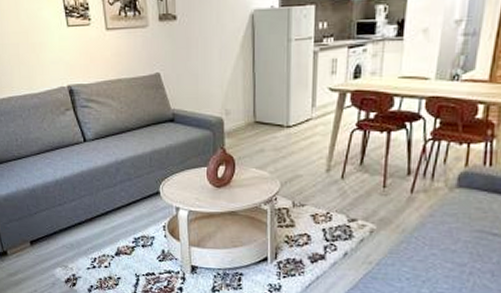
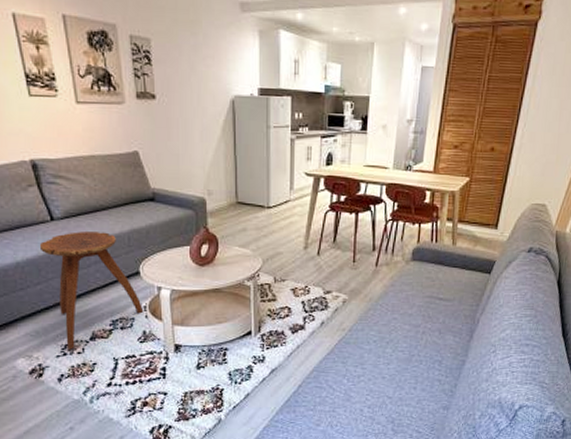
stool: none [74,152,163,263] -> present [39,232,144,350]

